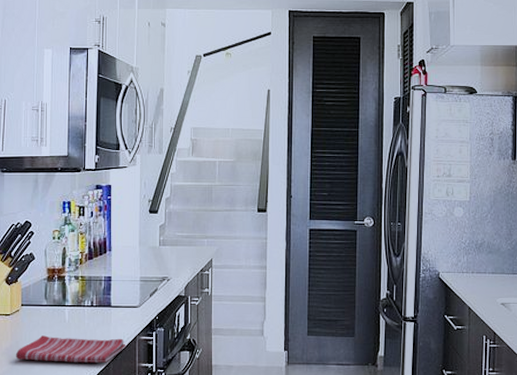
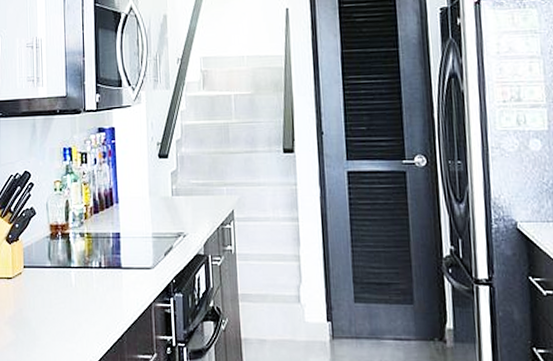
dish towel: present [15,335,127,363] -> none [19,302,141,334]

